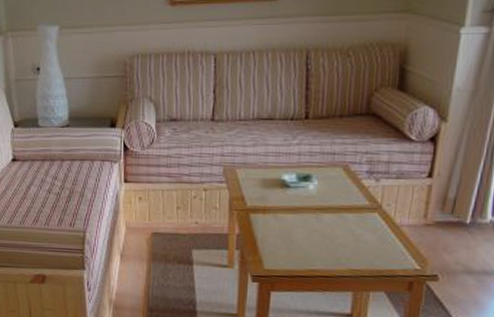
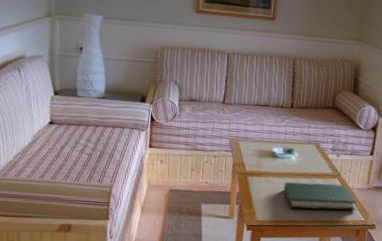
hardback book: none [299,219,408,257] -> present [283,182,357,211]

